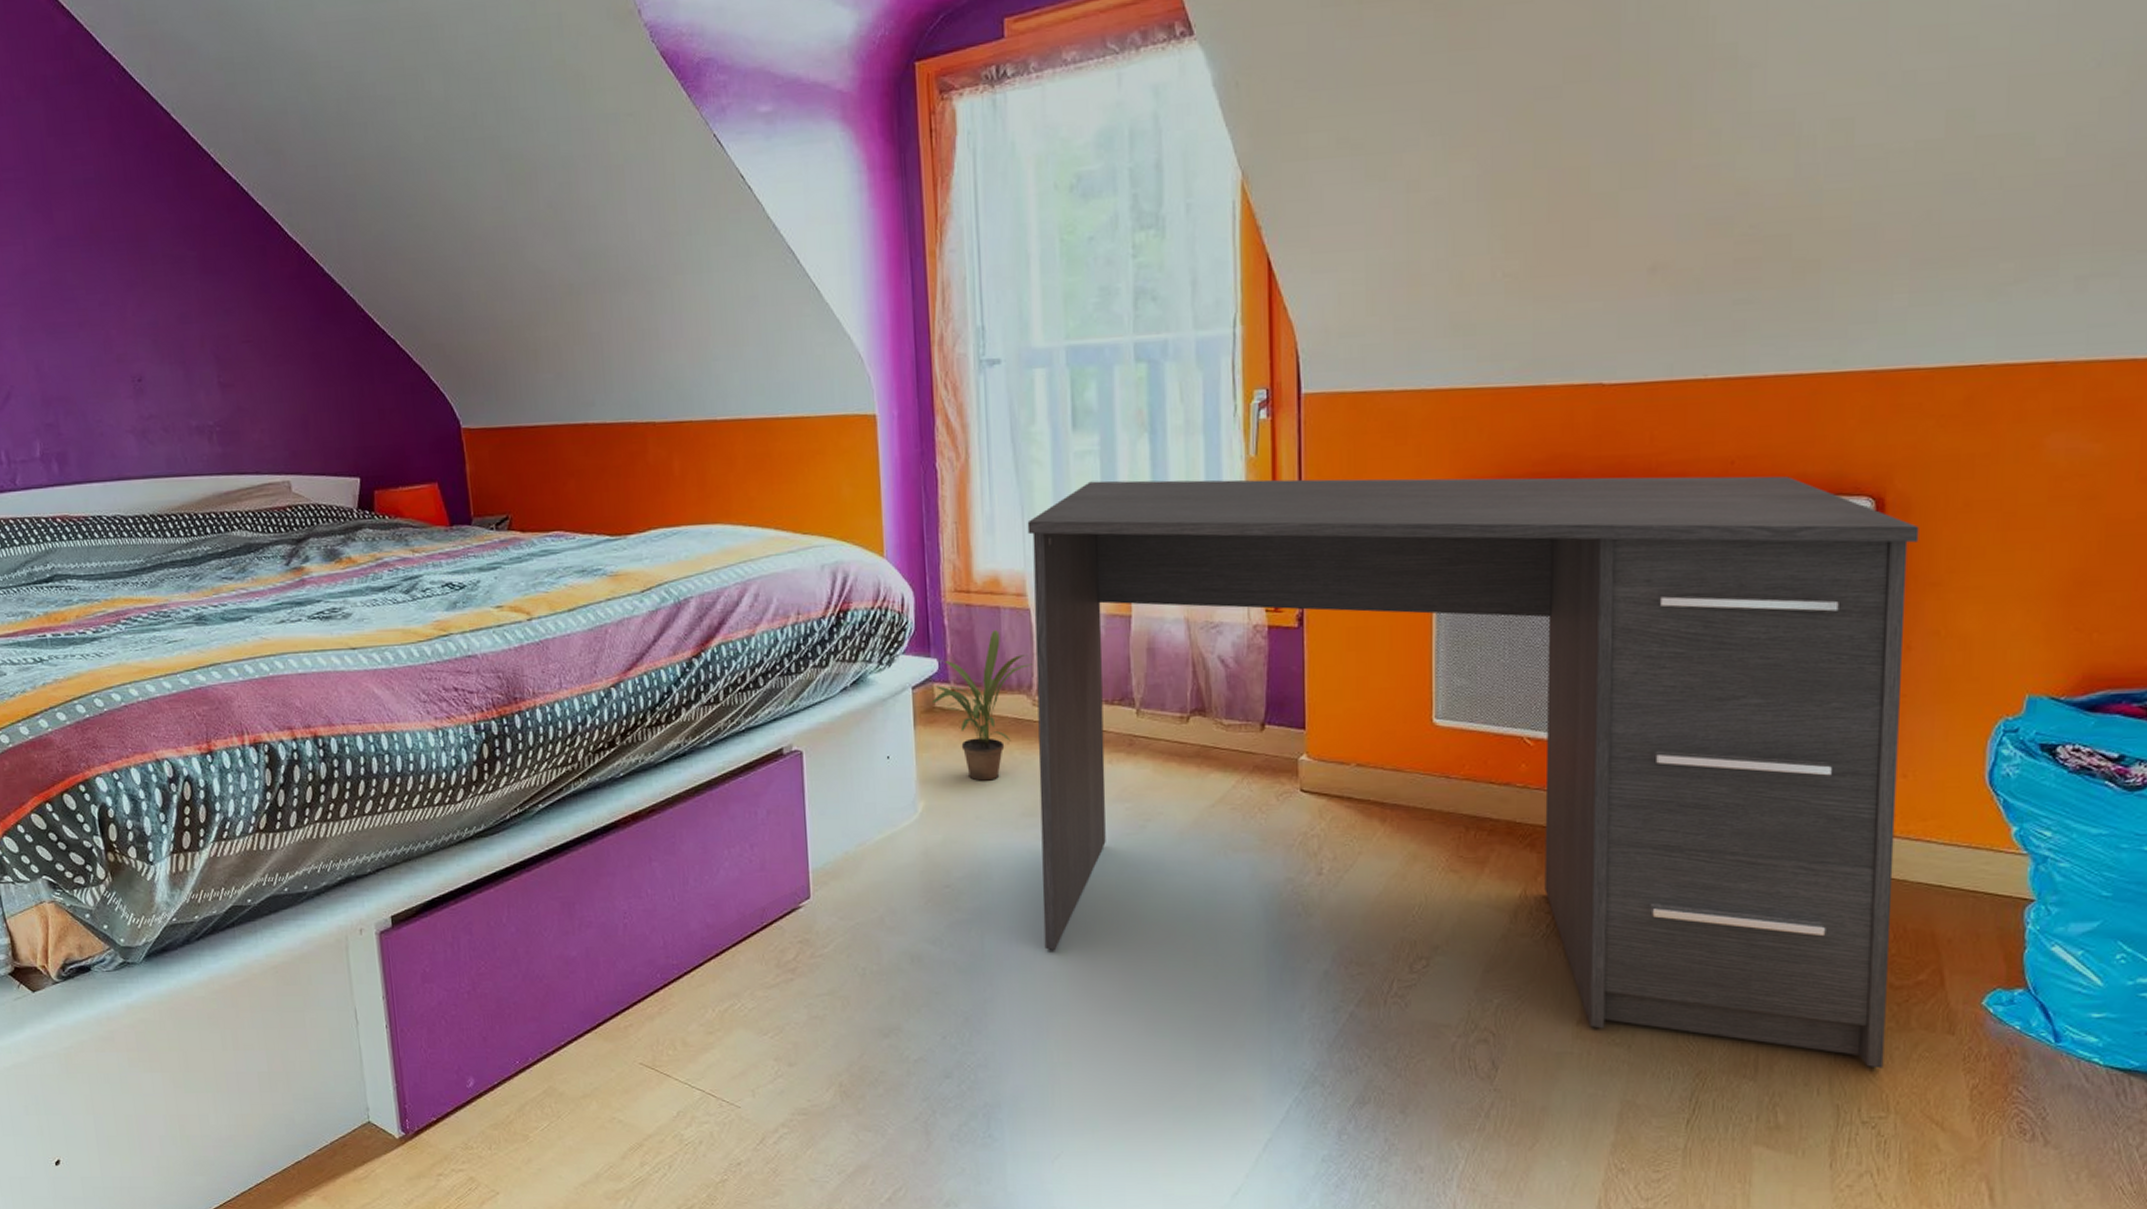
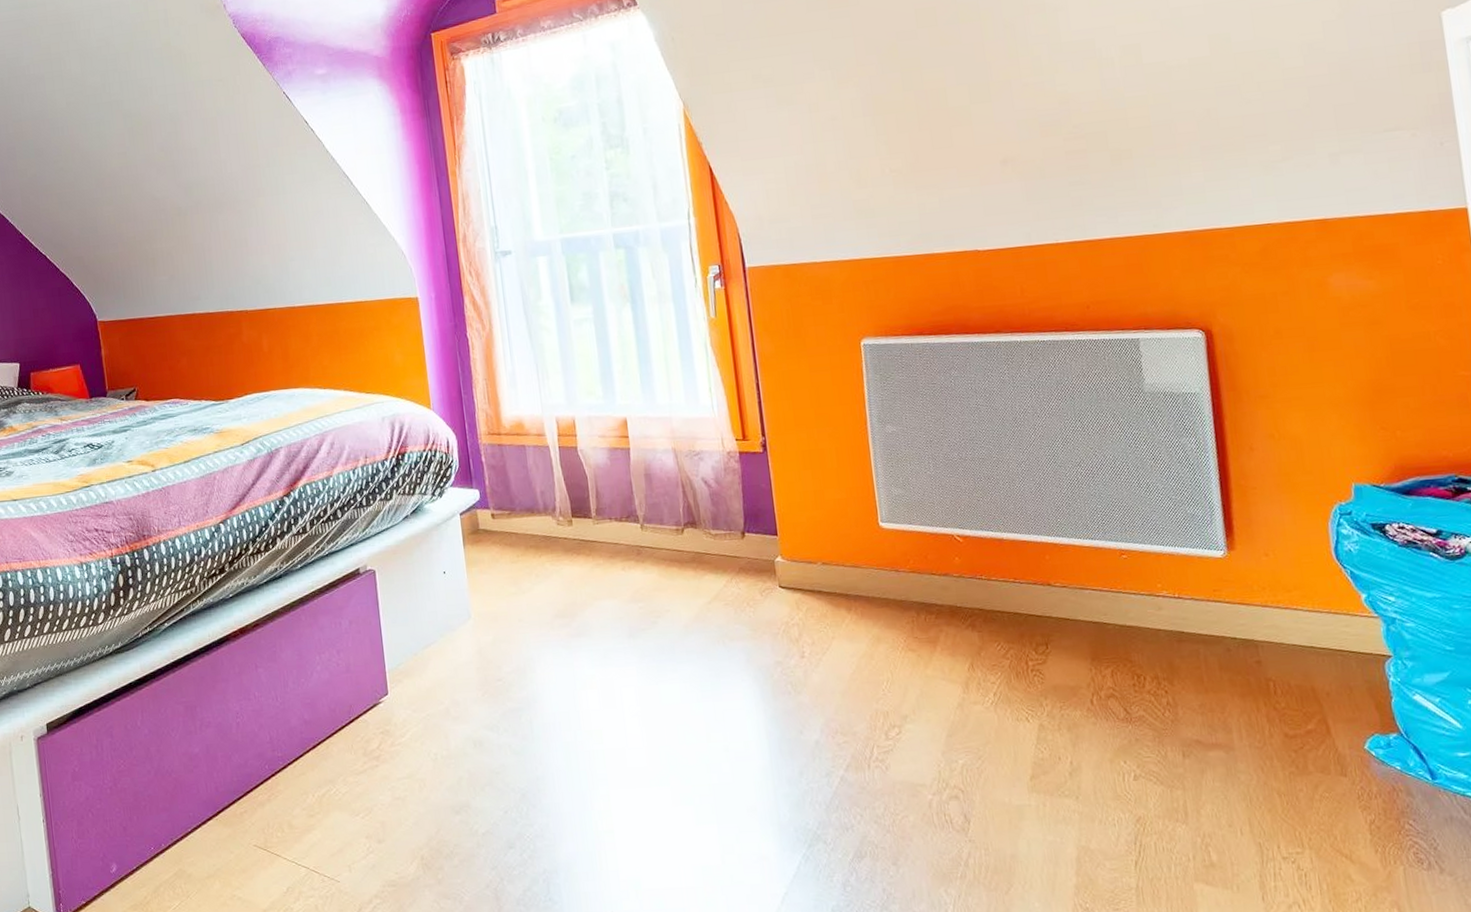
potted plant: present [932,630,1037,782] -> none [477,464,558,590]
desk: present [1027,476,1919,1069] -> none [541,316,1293,809]

